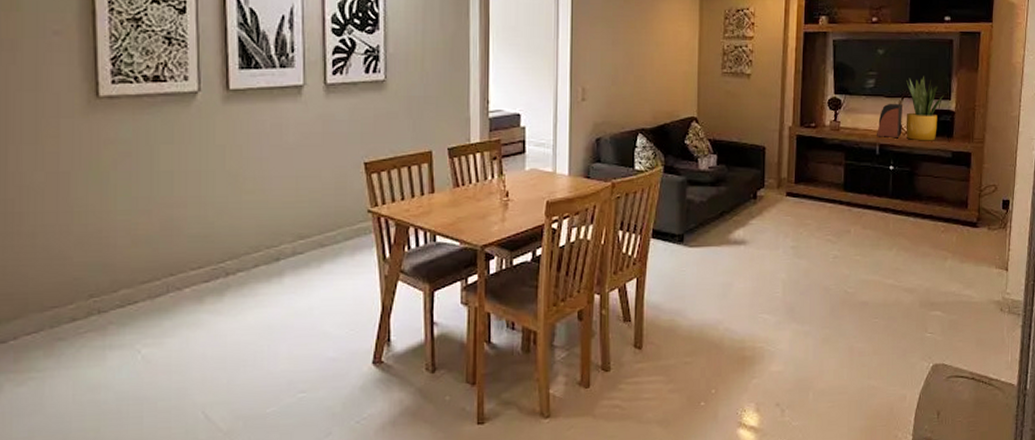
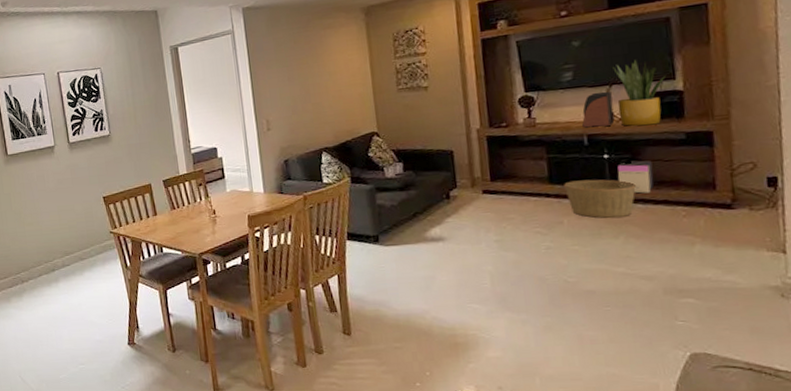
basket: none [855,189,911,230] -> present [564,179,636,218]
books: none [898,173,925,207] -> present [617,160,655,194]

